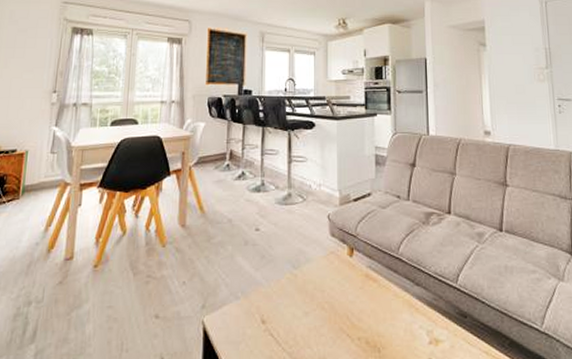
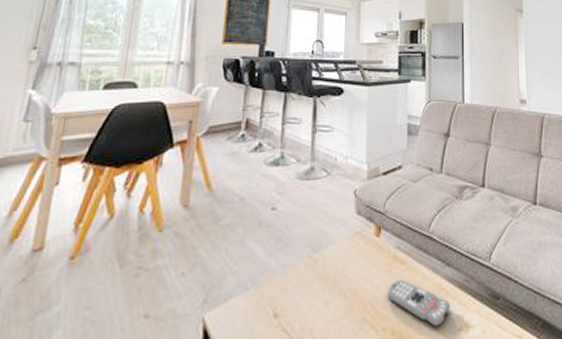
remote control: none [361,296,420,339] -> present [387,280,451,327]

